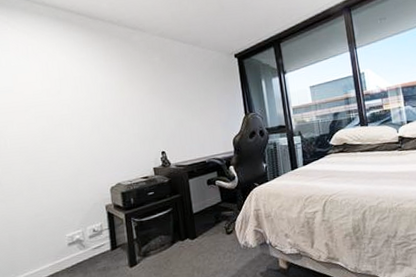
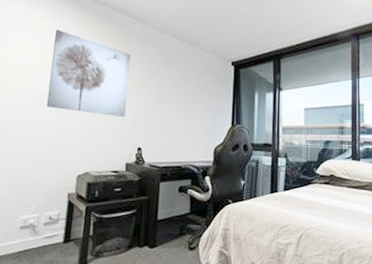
wall art: none [58,52,143,130] -> present [46,29,131,117]

